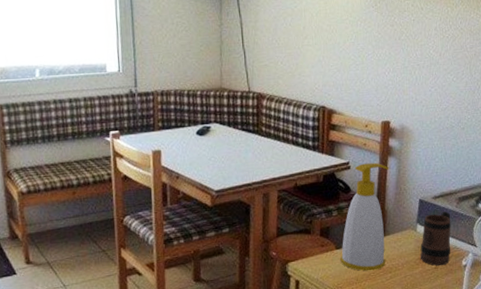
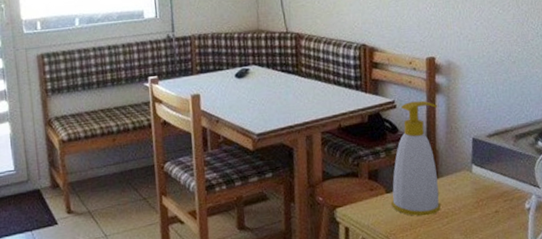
mug: present [420,211,451,266] -> none [477,150,512,210]

